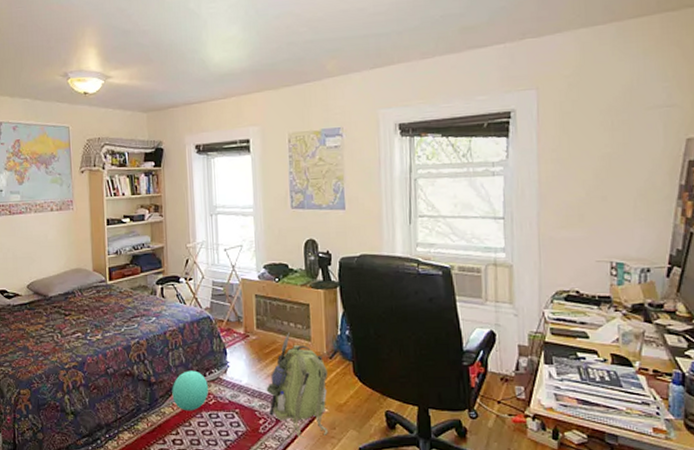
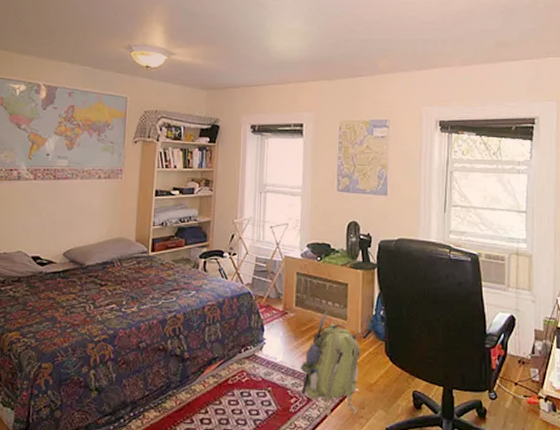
ball: present [172,370,208,411] -> none [204,347,242,389]

